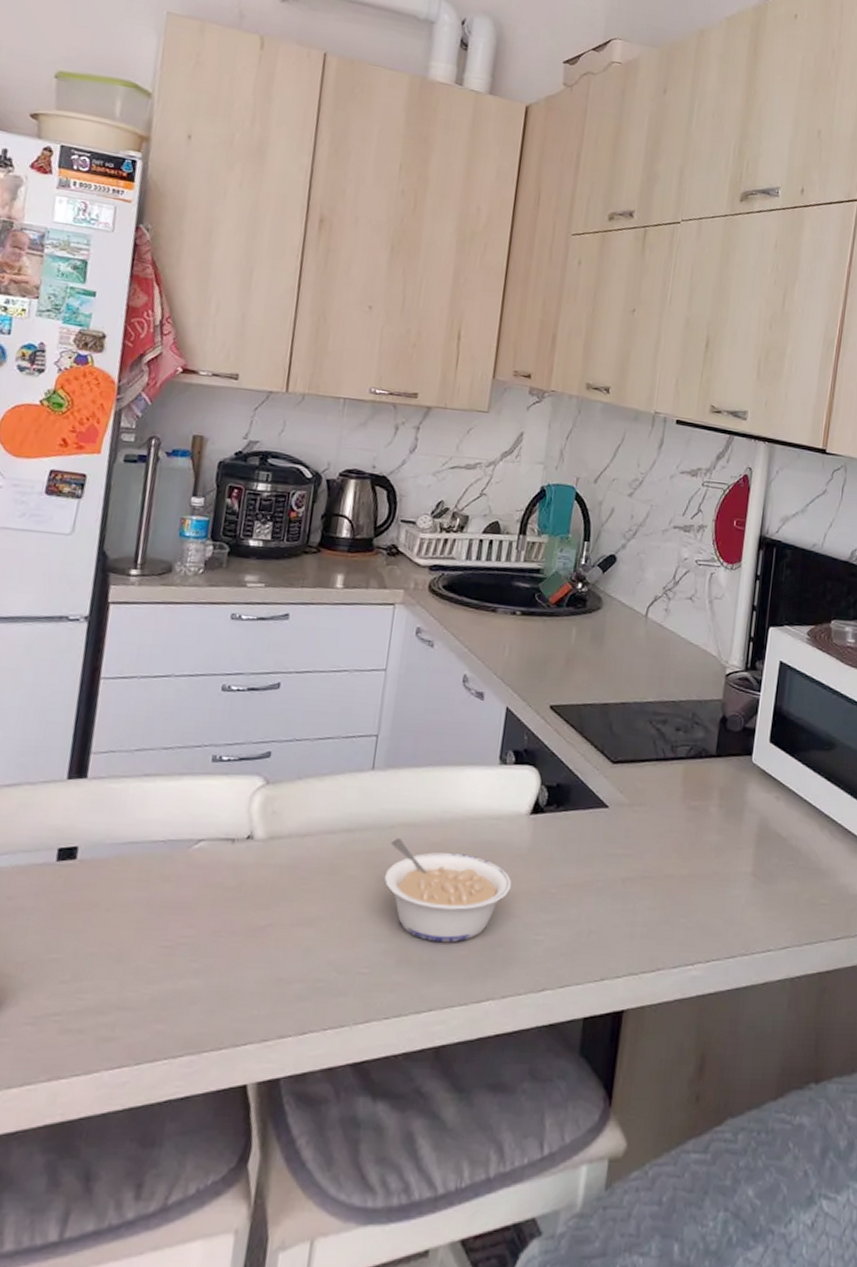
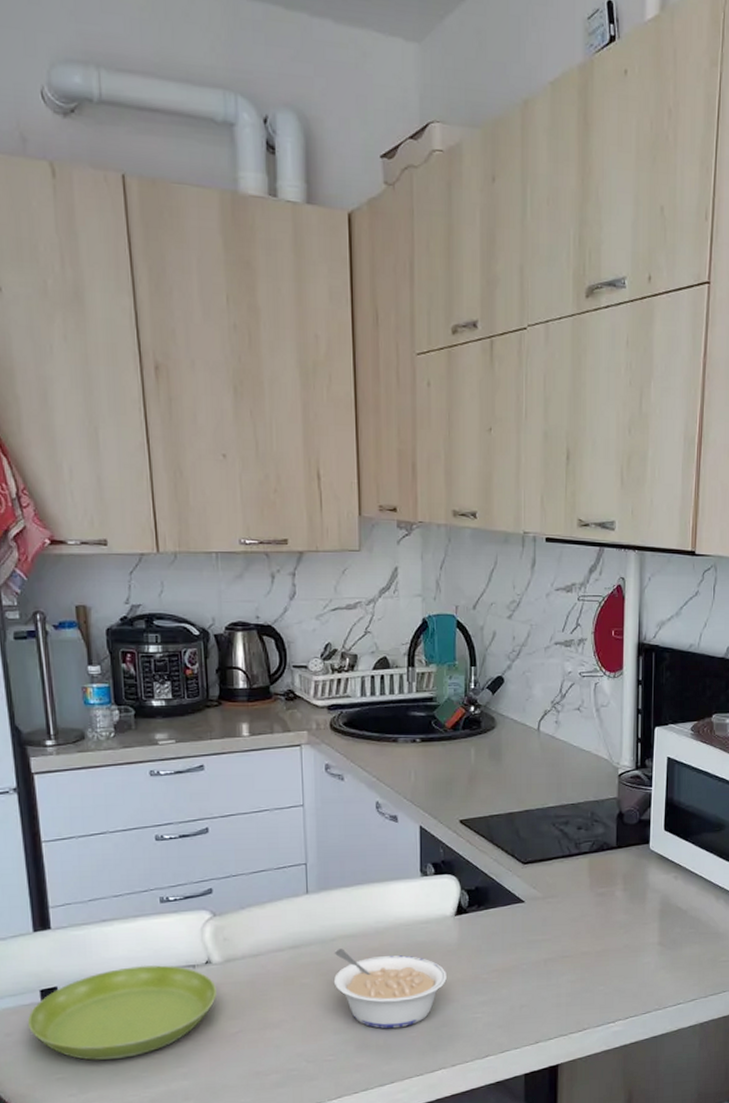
saucer: none [34,832,254,943] -> present [27,965,218,1060]

